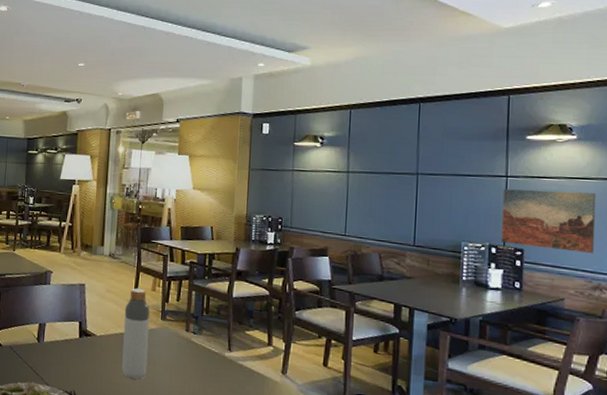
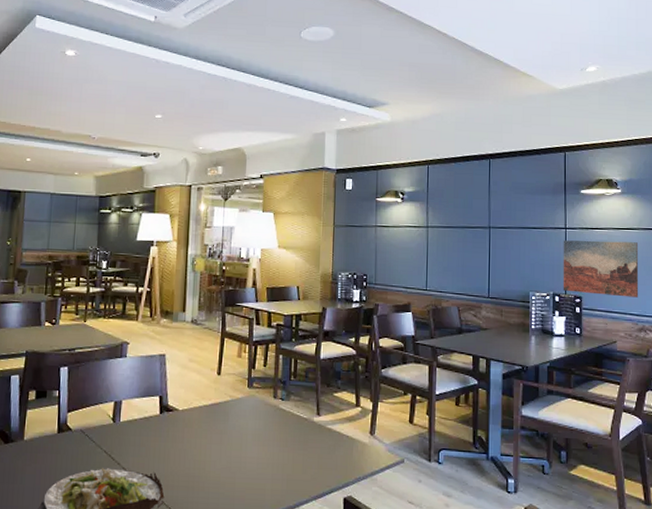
bottle: present [122,288,150,380] -> none [207,355,236,454]

